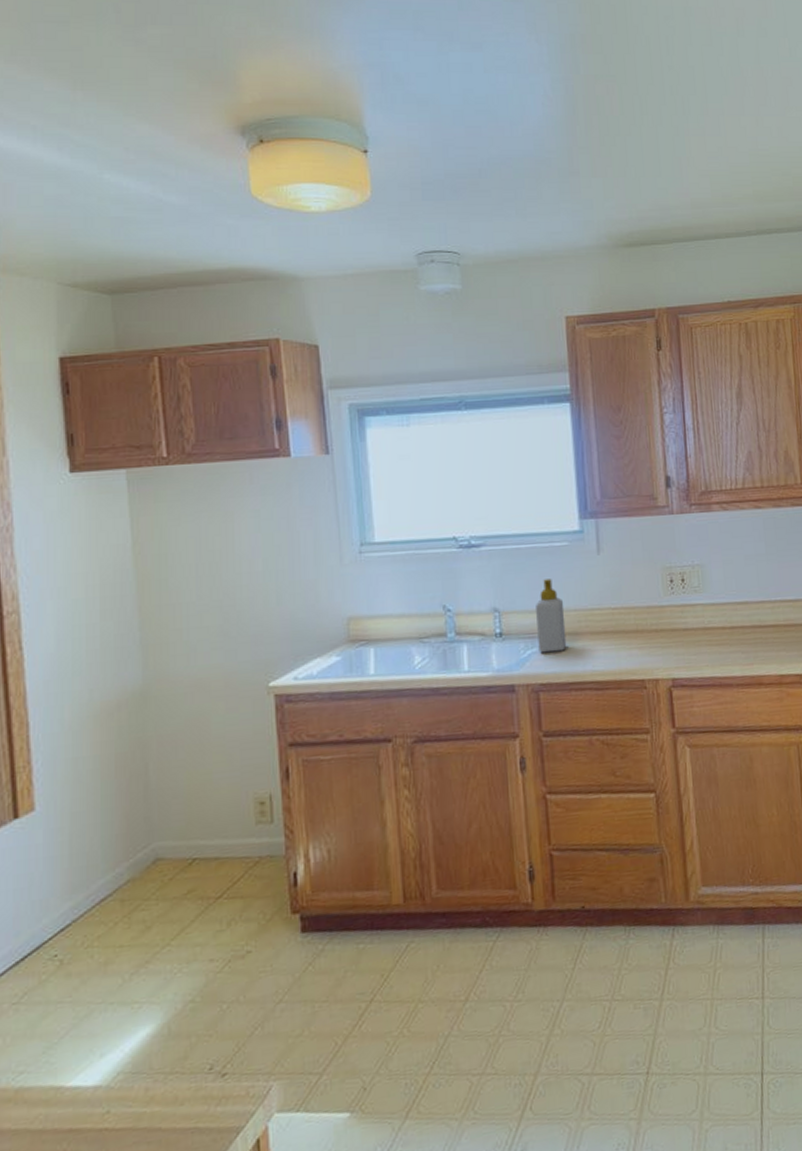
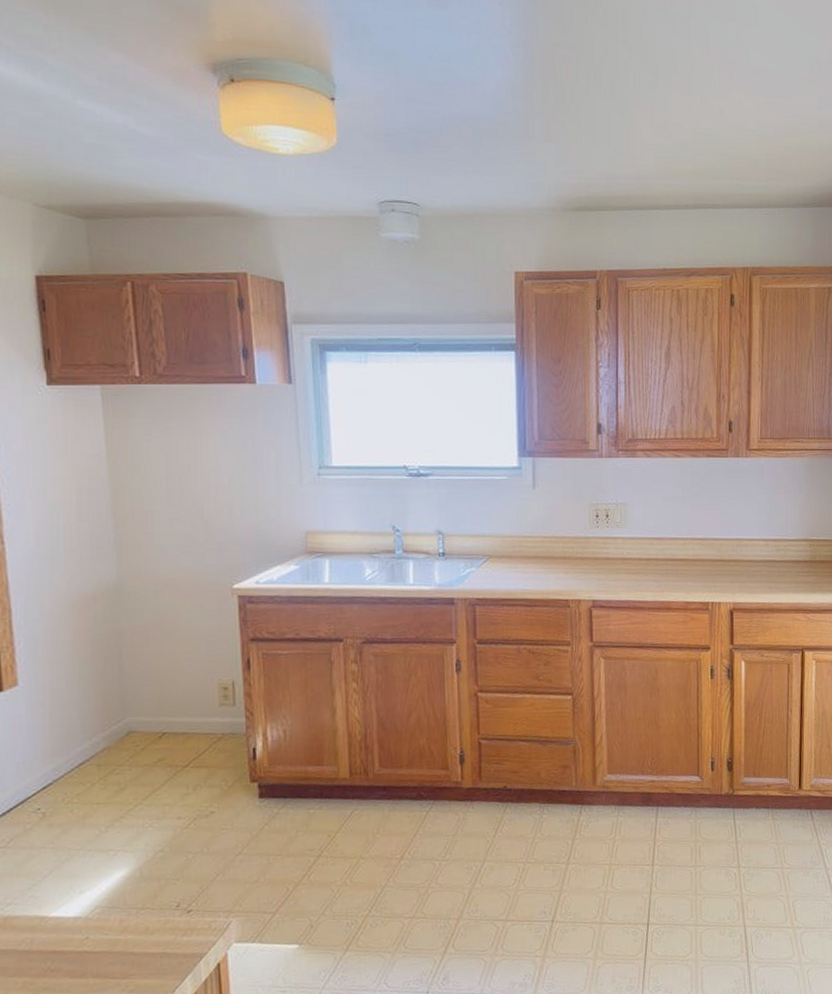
soap bottle: present [536,579,567,653] -> none [476,508,502,572]

